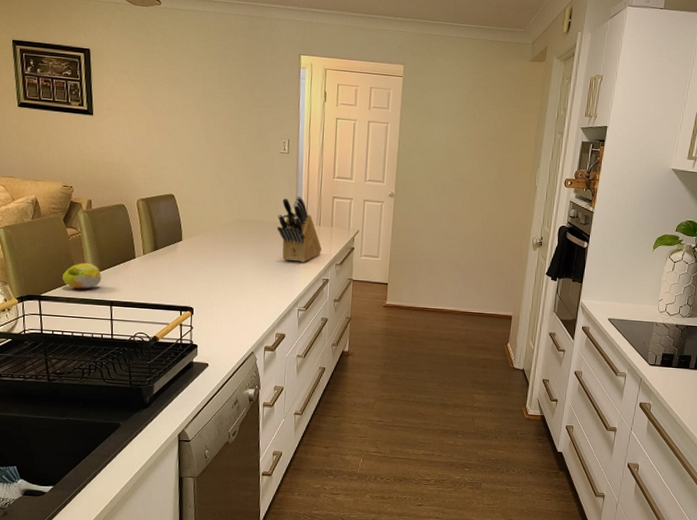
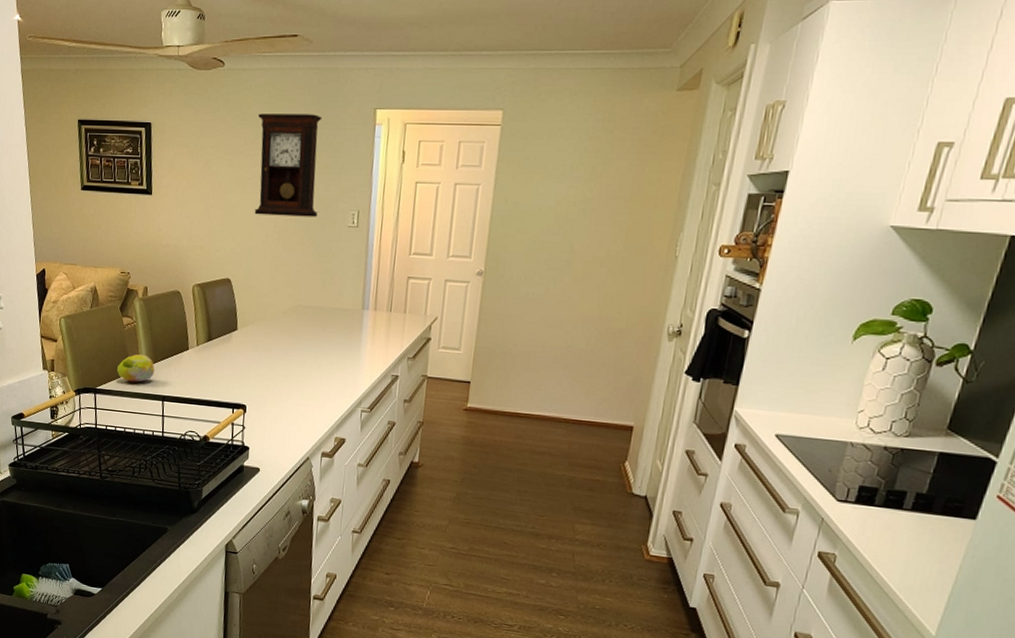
pendulum clock: none [194,50,254,144] -> present [254,113,323,217]
knife block: present [277,196,321,262] -> none [341,277,392,355]

